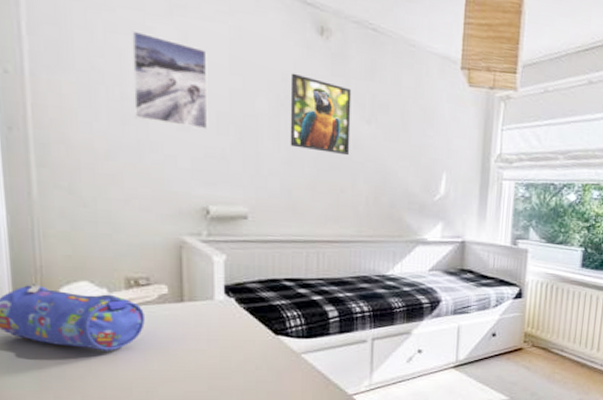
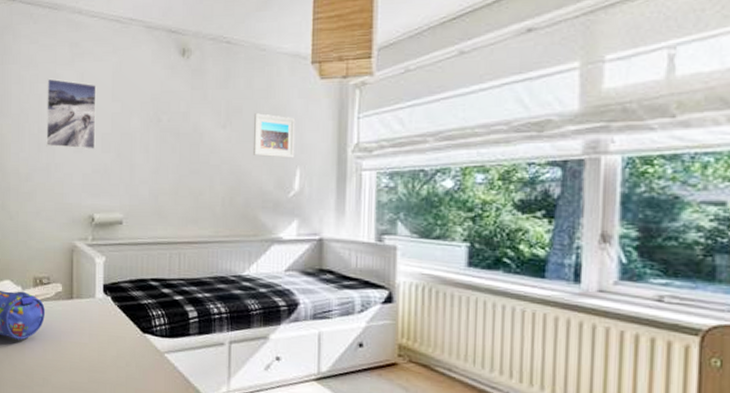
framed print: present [290,73,352,156] -> none [157,92,209,160]
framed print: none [399,112,444,163] -> present [252,113,296,158]

